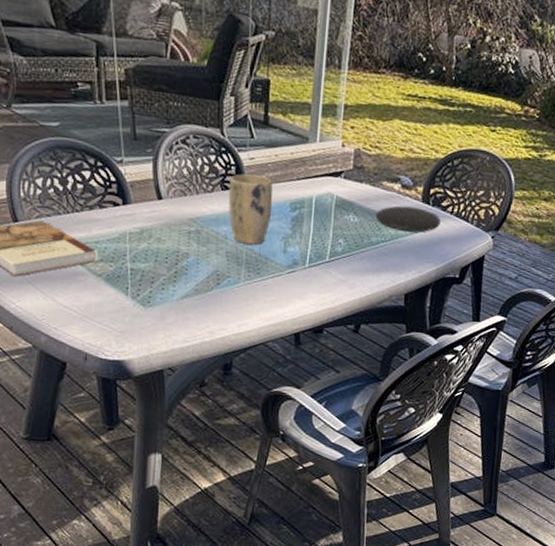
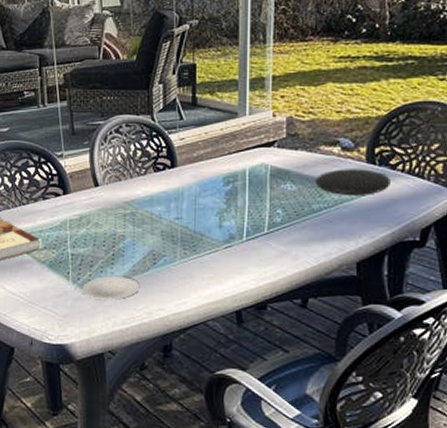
plate: none [142,293,201,318] -> present [82,275,139,300]
plant pot: present [228,174,273,245] -> none [161,154,205,222]

